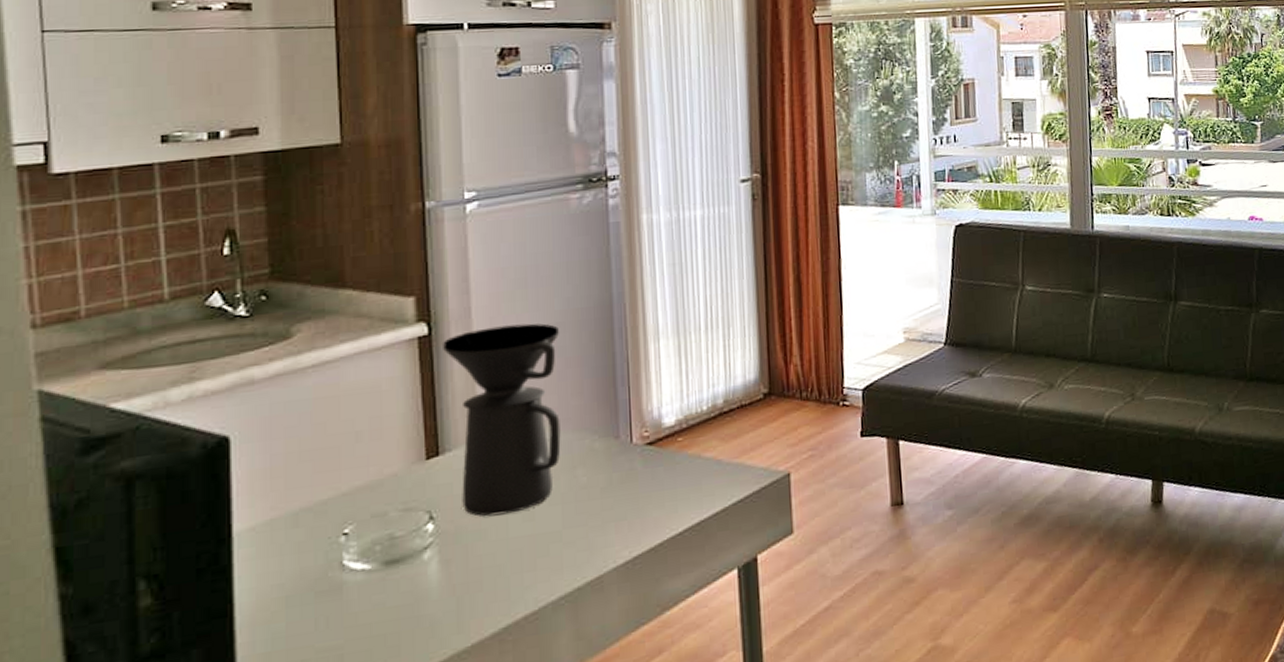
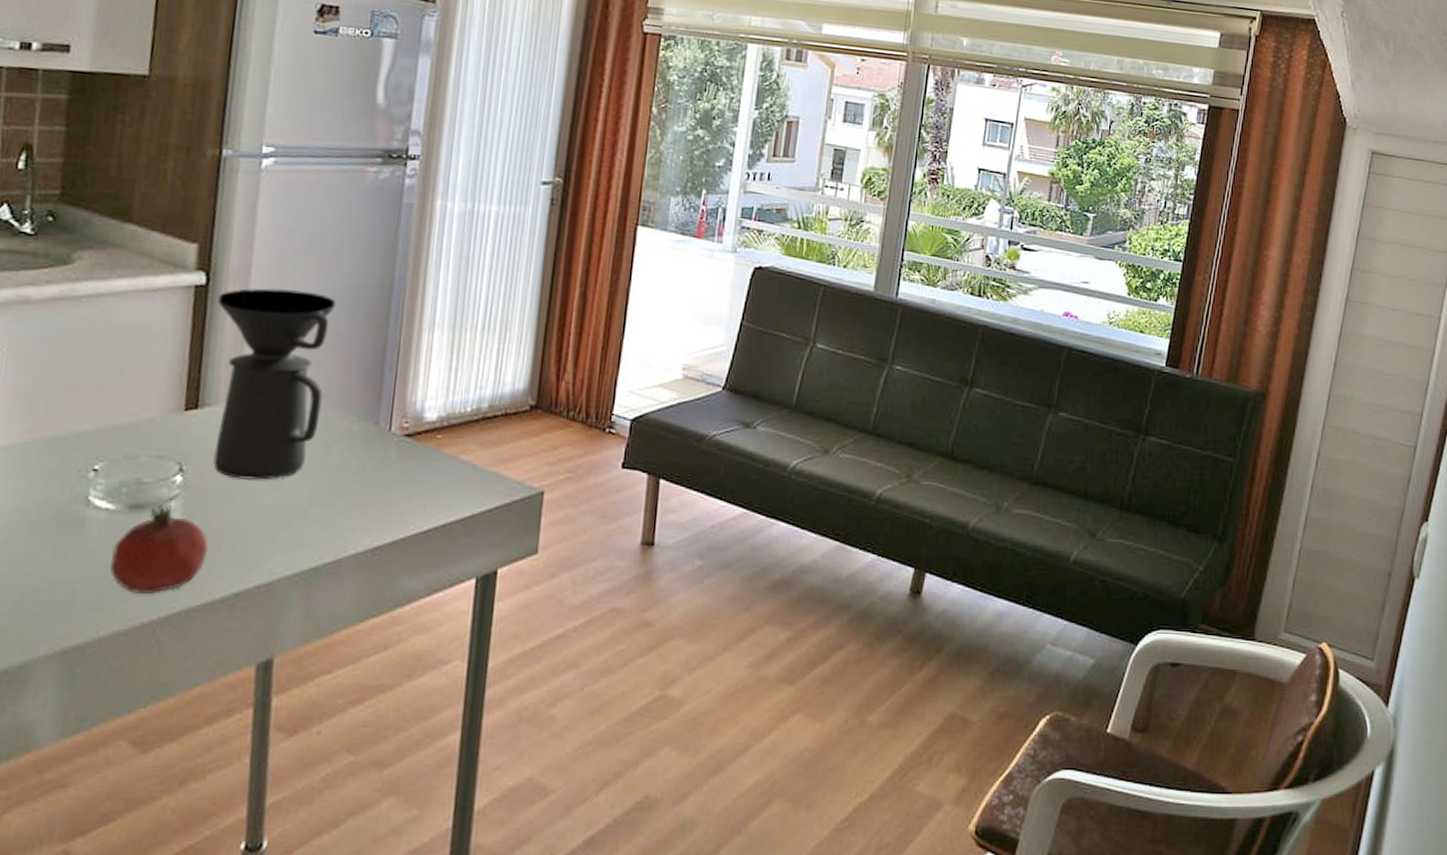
fruit: none [374,554,471,648] -> present [109,505,209,595]

